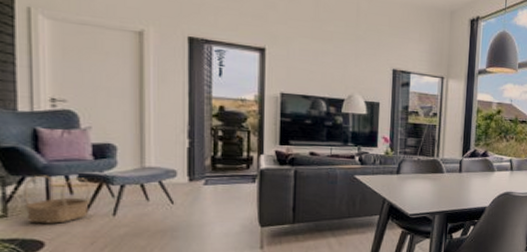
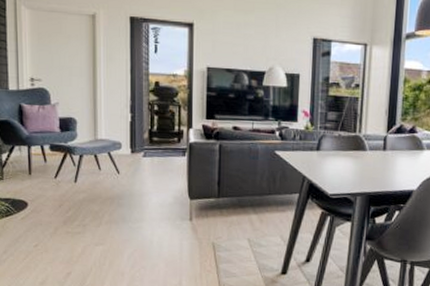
basket: present [24,175,91,224] -> none [14,145,59,187]

